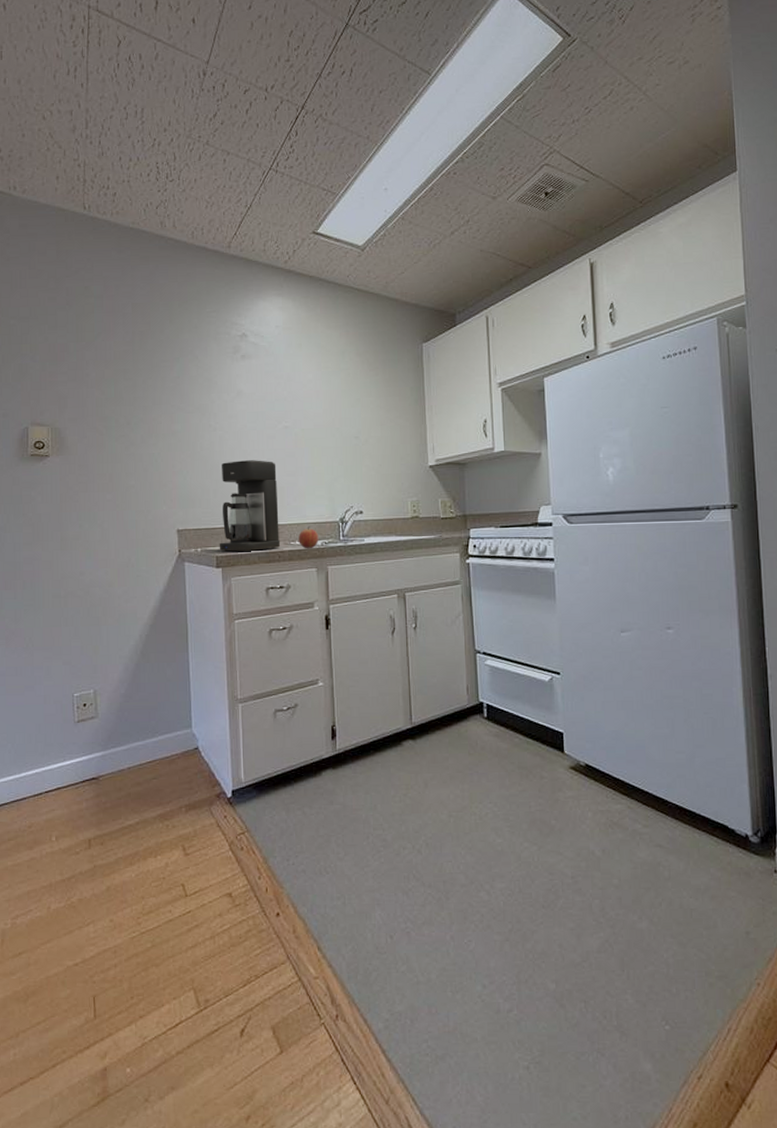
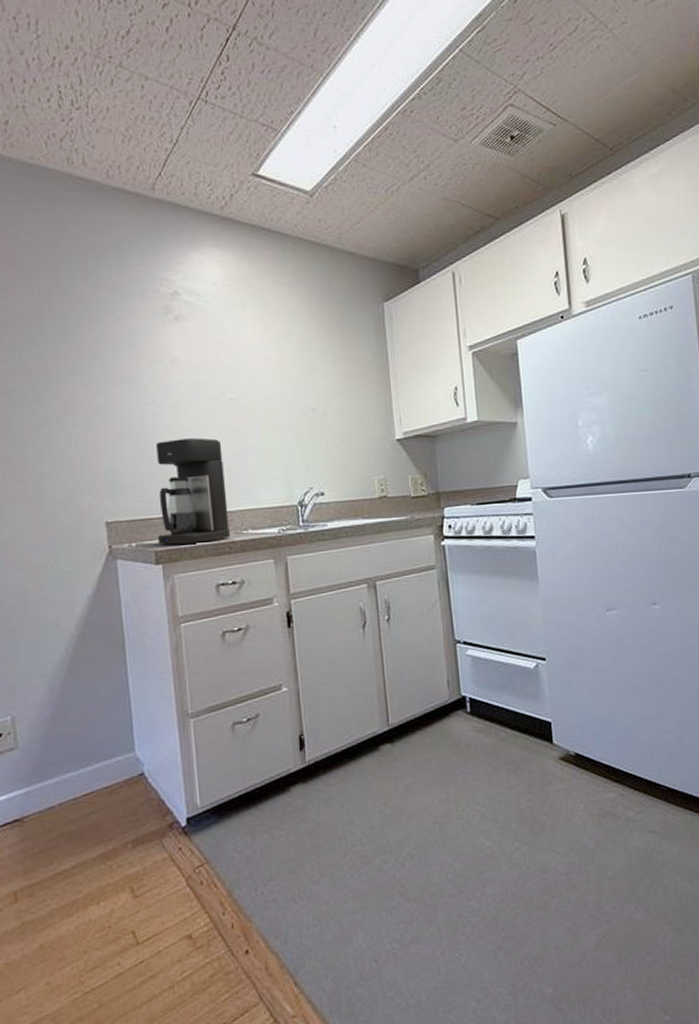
fruit: present [298,526,319,549] -> none [251,512,276,538]

